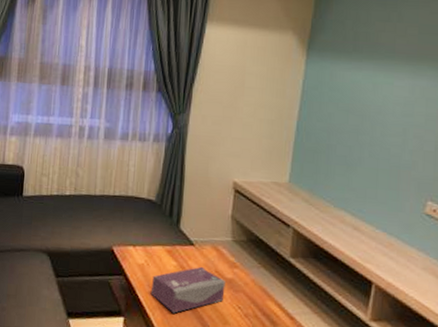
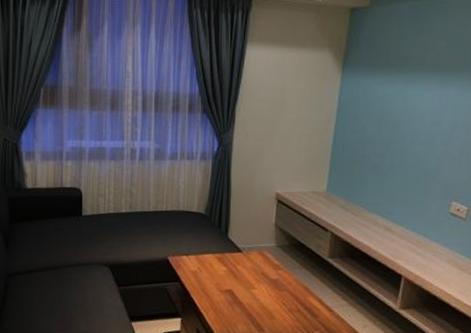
tissue box: present [150,266,225,314] -> none [204,270,271,312]

